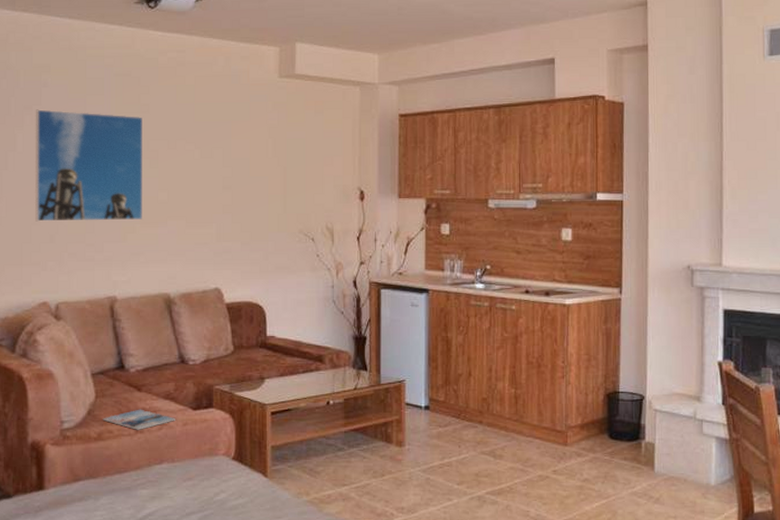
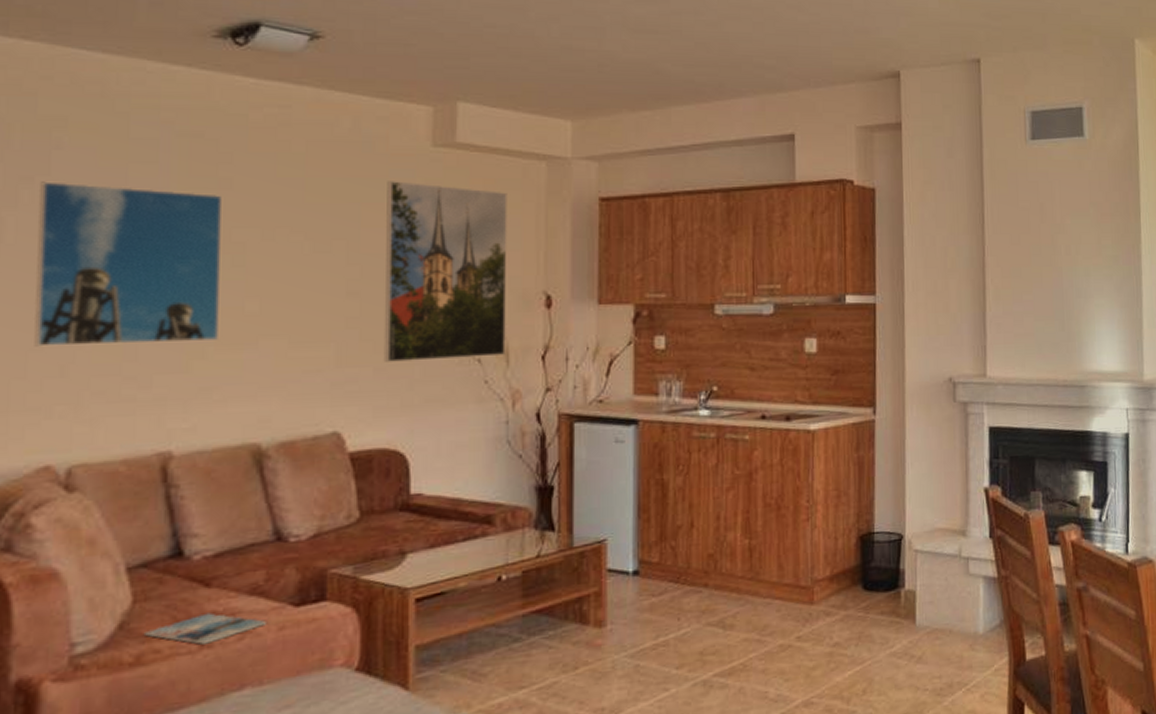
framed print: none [248,104,332,238] -> present [383,181,507,362]

